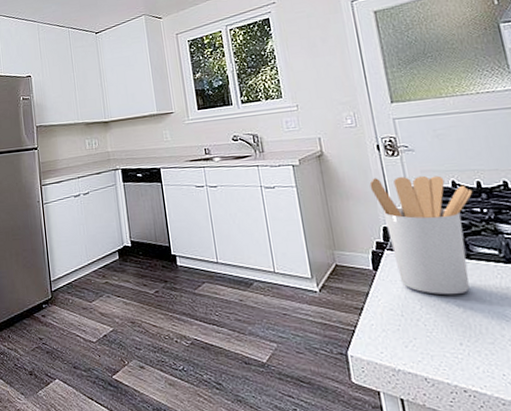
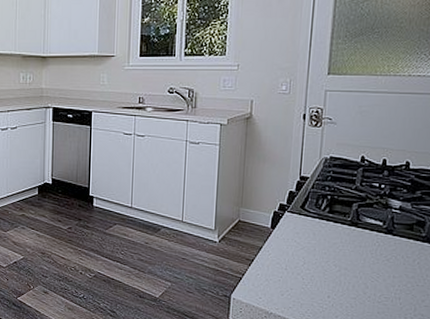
utensil holder: present [369,175,473,295] -> none [287,145,377,256]

